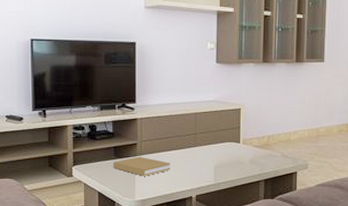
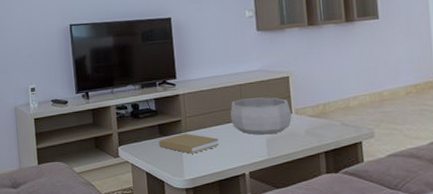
decorative bowl: none [183,127,239,162] -> present [230,97,292,135]

